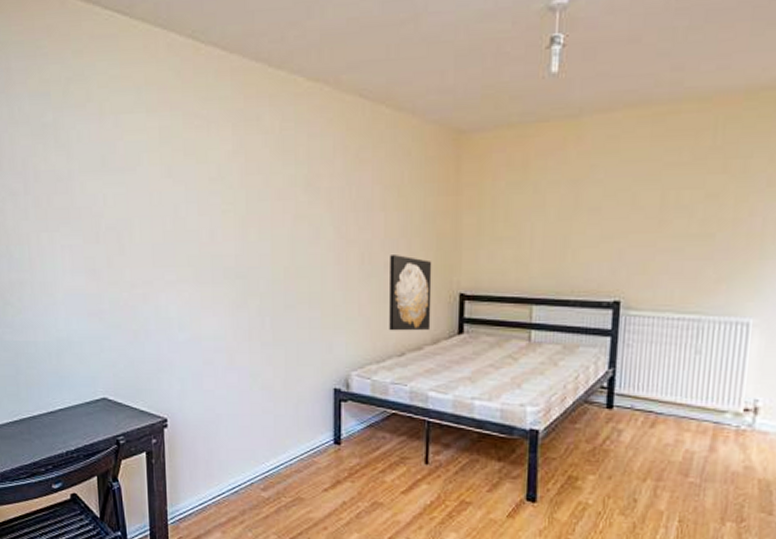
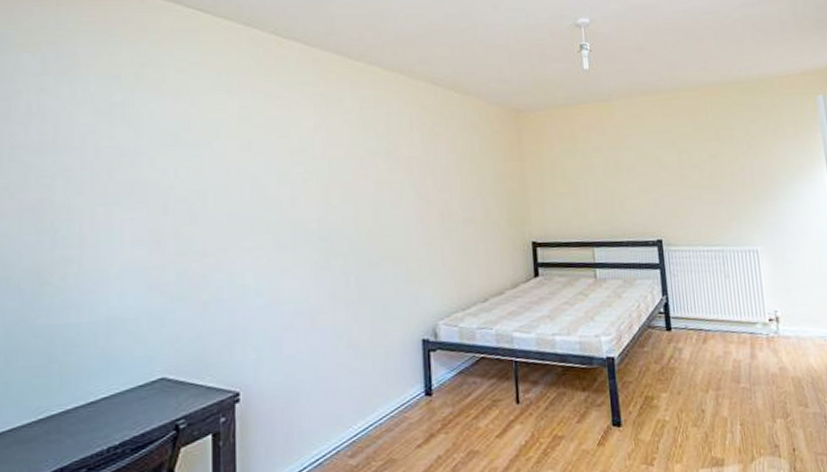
wall art: present [389,255,432,331] -> none [468,211,510,280]

